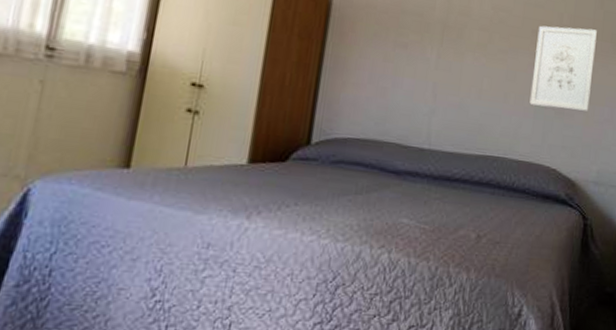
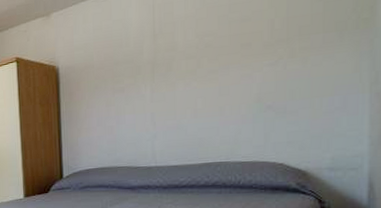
wall art: present [529,25,597,111] -> none [246,24,317,112]

